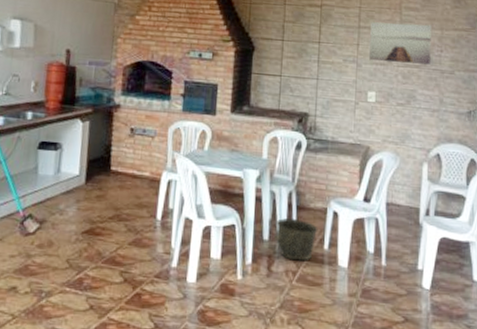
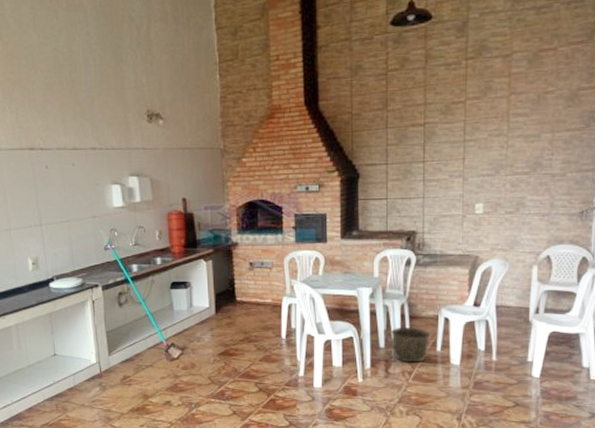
wall art: present [369,22,431,65] -> none [476,129,542,173]

